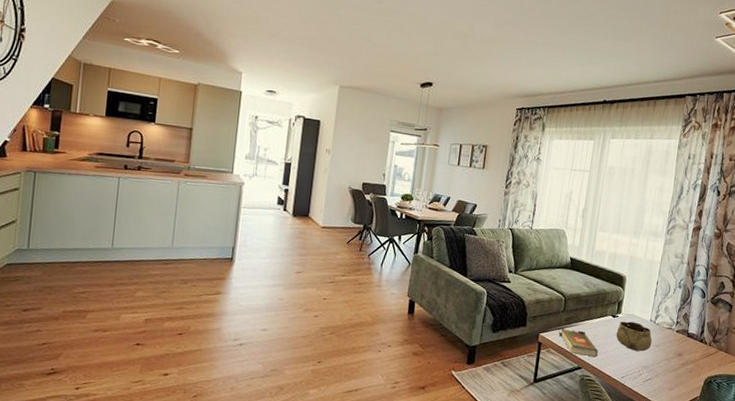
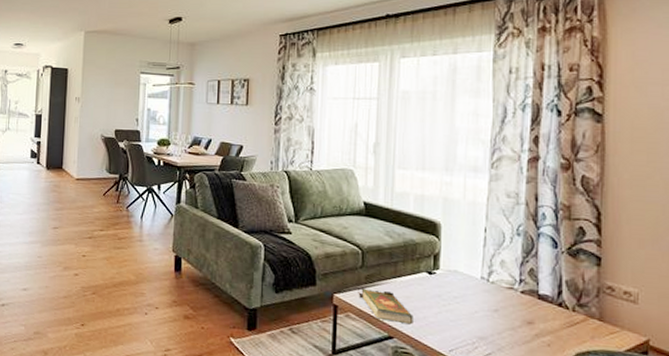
decorative bowl: present [616,321,652,352] -> none [435,279,488,318]

